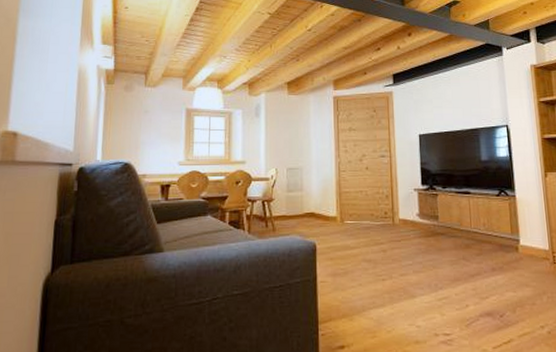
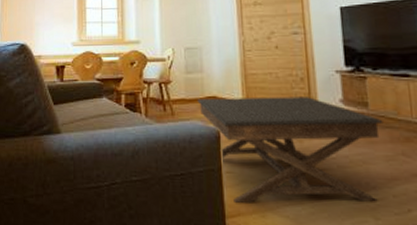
coffee table: none [297,212,450,310] -> present [197,97,383,204]

